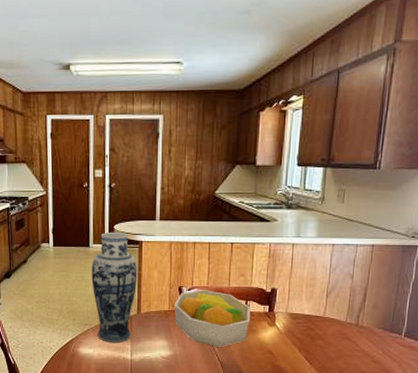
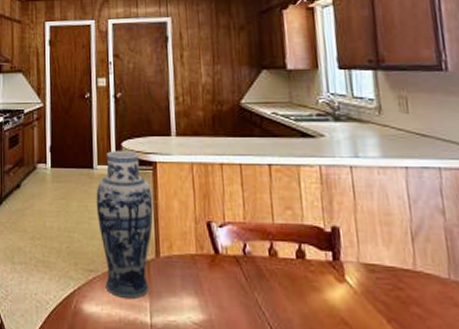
fruit bowl: present [174,290,251,347] -> none [203,226,309,311]

